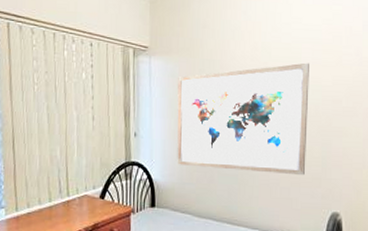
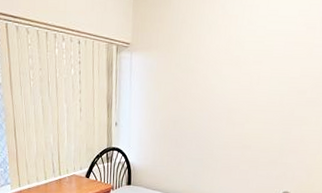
wall art: present [177,62,309,176] -> none [151,55,280,160]

